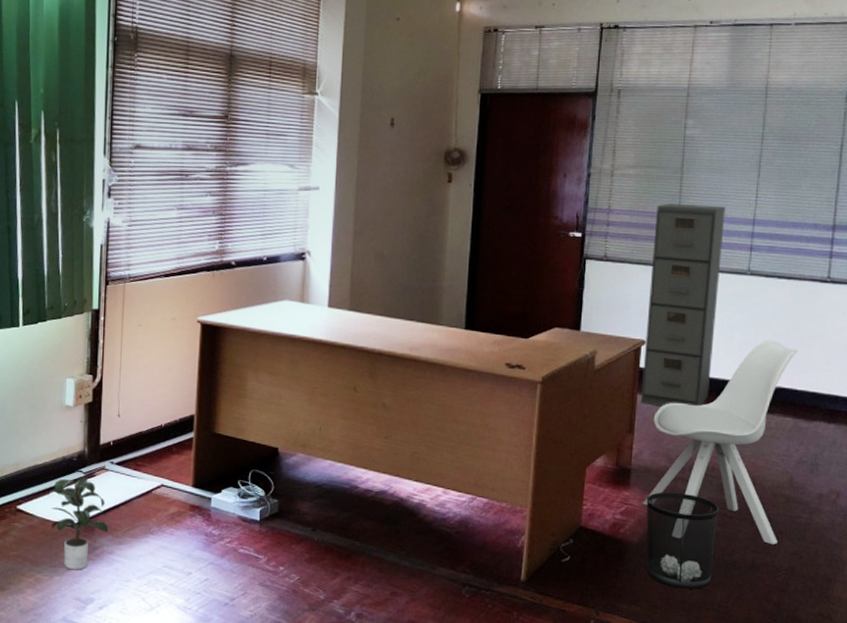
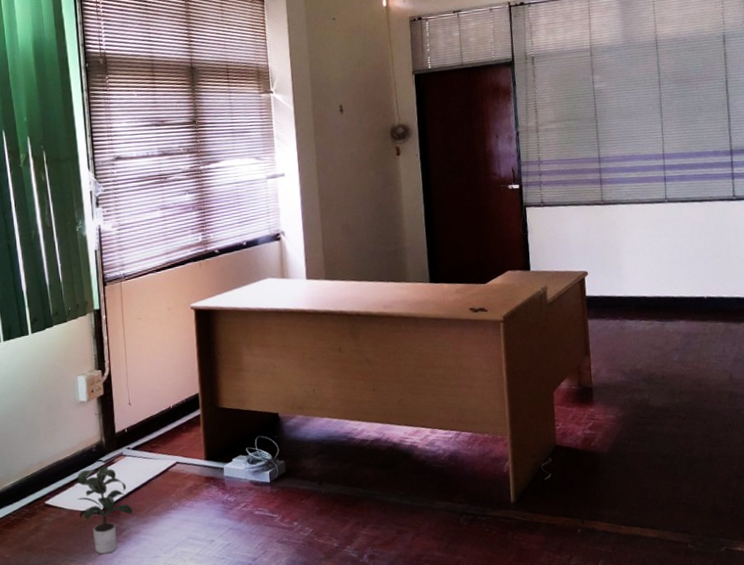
filing cabinet: present [640,203,725,407] -> none [579,146,649,329]
chair: present [642,340,797,544] -> none [604,256,728,444]
waste bin: present [646,492,719,590] -> none [610,402,677,489]

